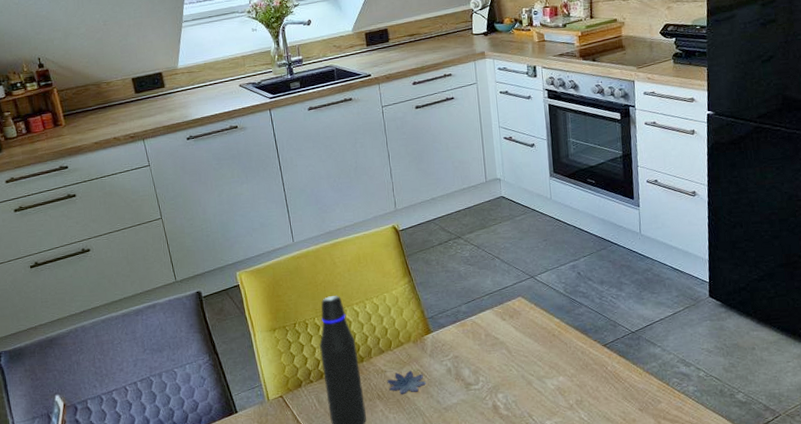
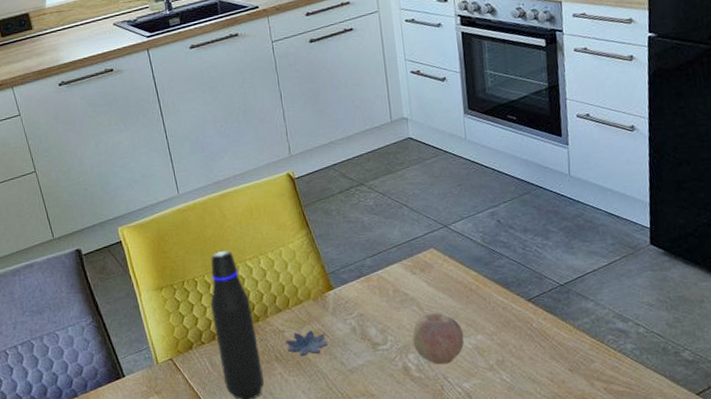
fruit: none [502,355,547,404] -> present [412,312,464,365]

